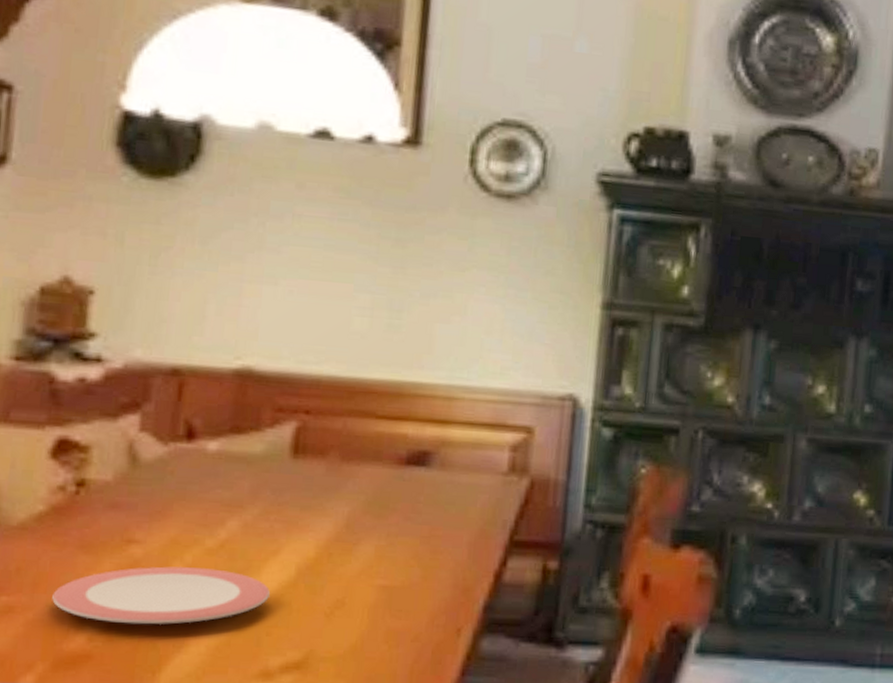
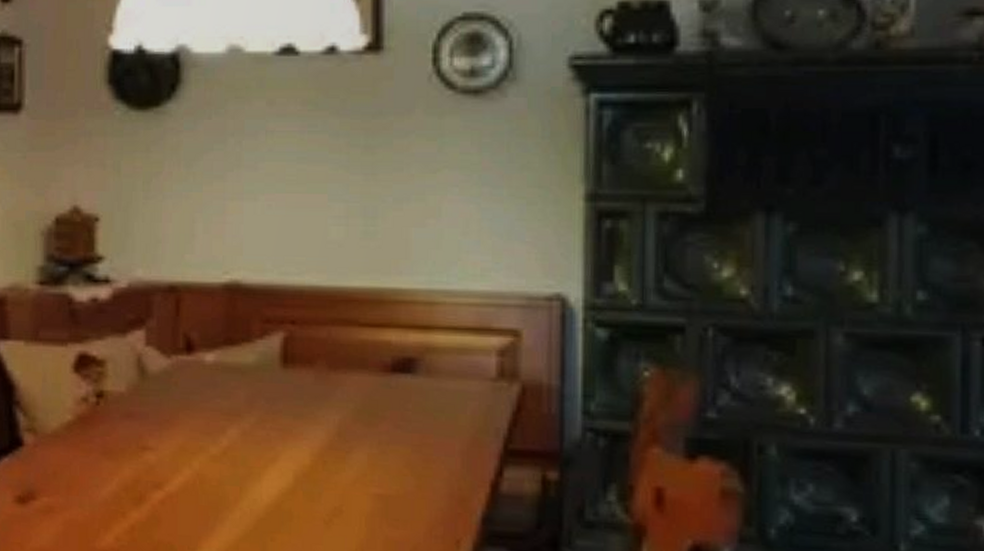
plate: present [52,566,270,625] -> none [84,472,271,527]

